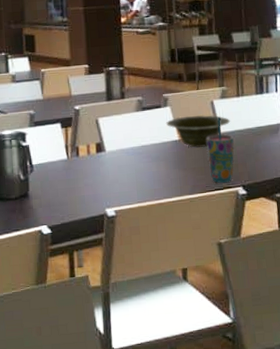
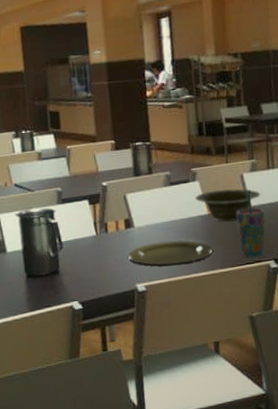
plate: none [98,165,183,191] -> present [127,240,213,266]

